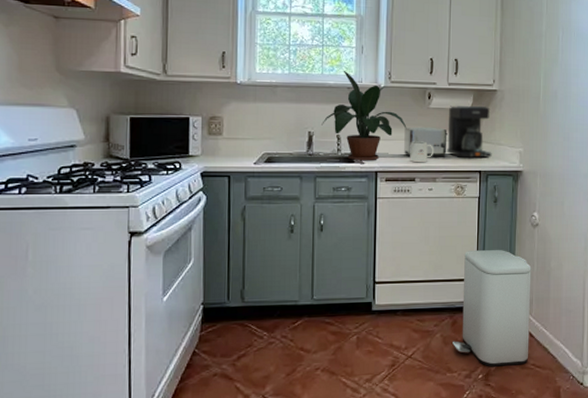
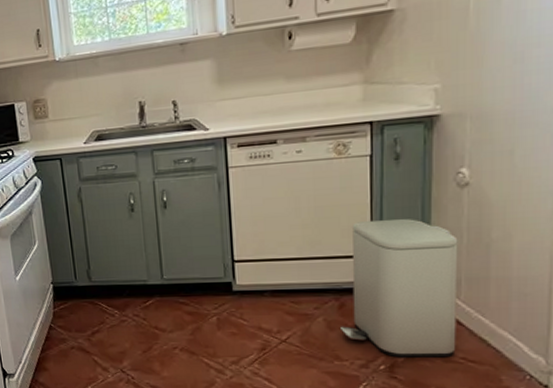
potted plant: present [321,71,407,161] -> none [153,24,261,128]
toaster: present [404,127,448,157] -> none [258,73,319,115]
mug: present [410,141,435,163] -> none [267,93,302,122]
coffee maker: present [447,105,492,159] -> none [319,35,389,108]

